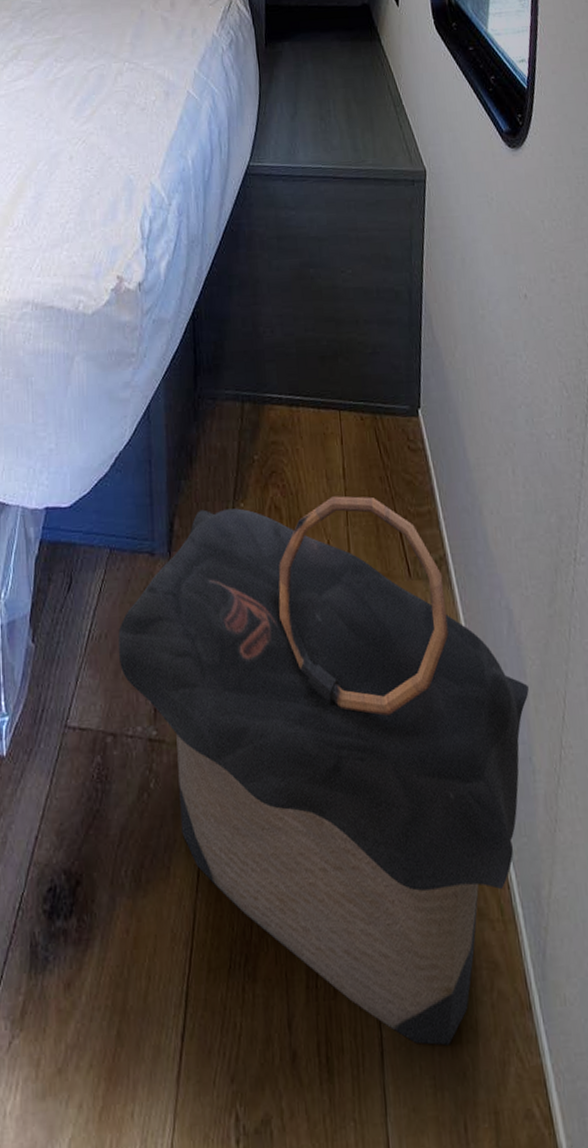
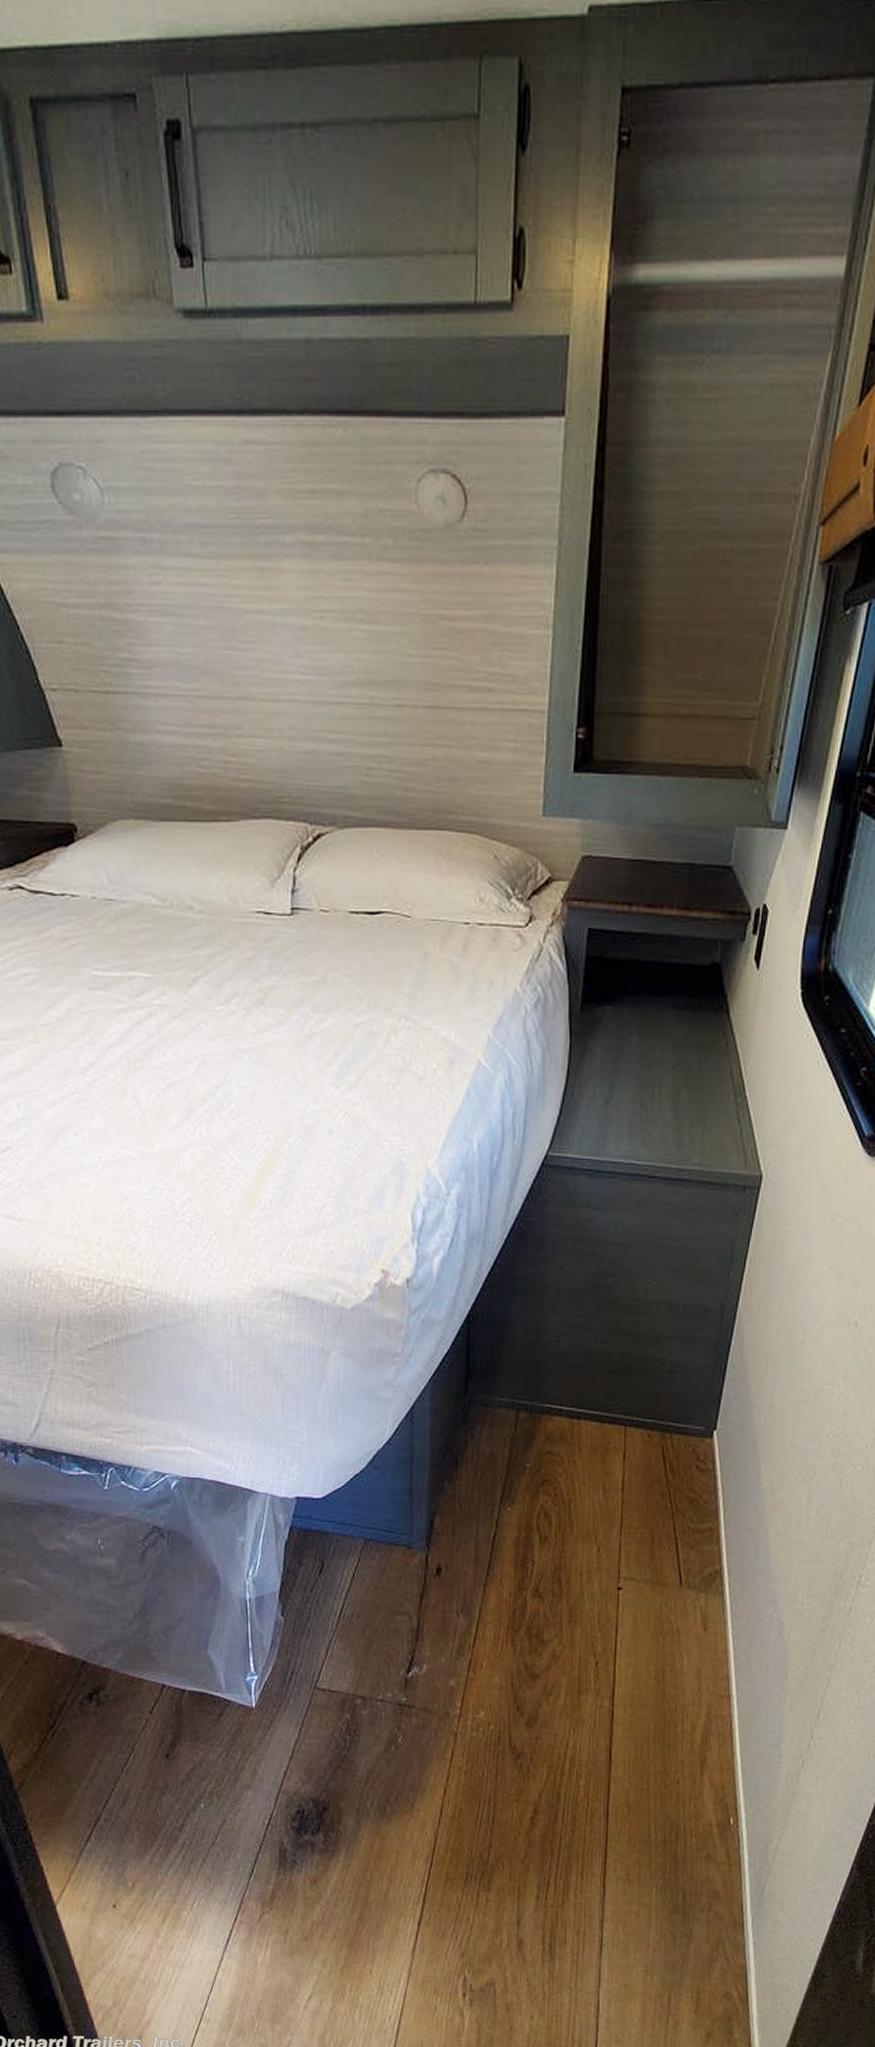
laundry hamper: present [118,496,529,1046] -> none [371,1508,788,1946]

